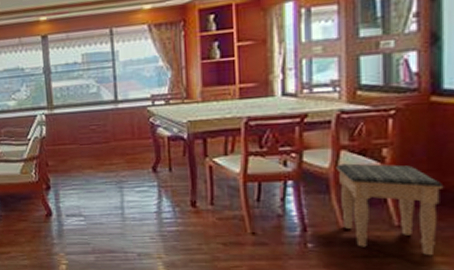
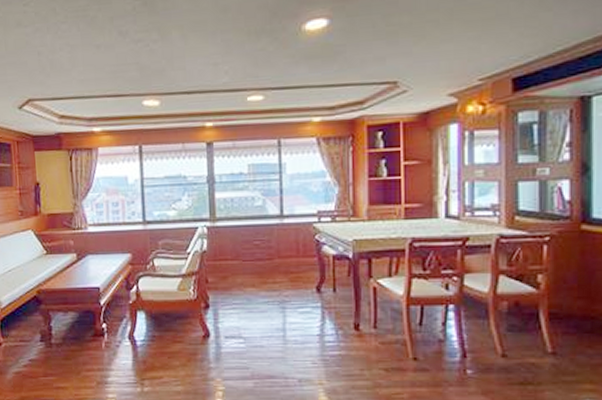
footstool: present [336,163,444,256] -> none [495,288,593,384]

